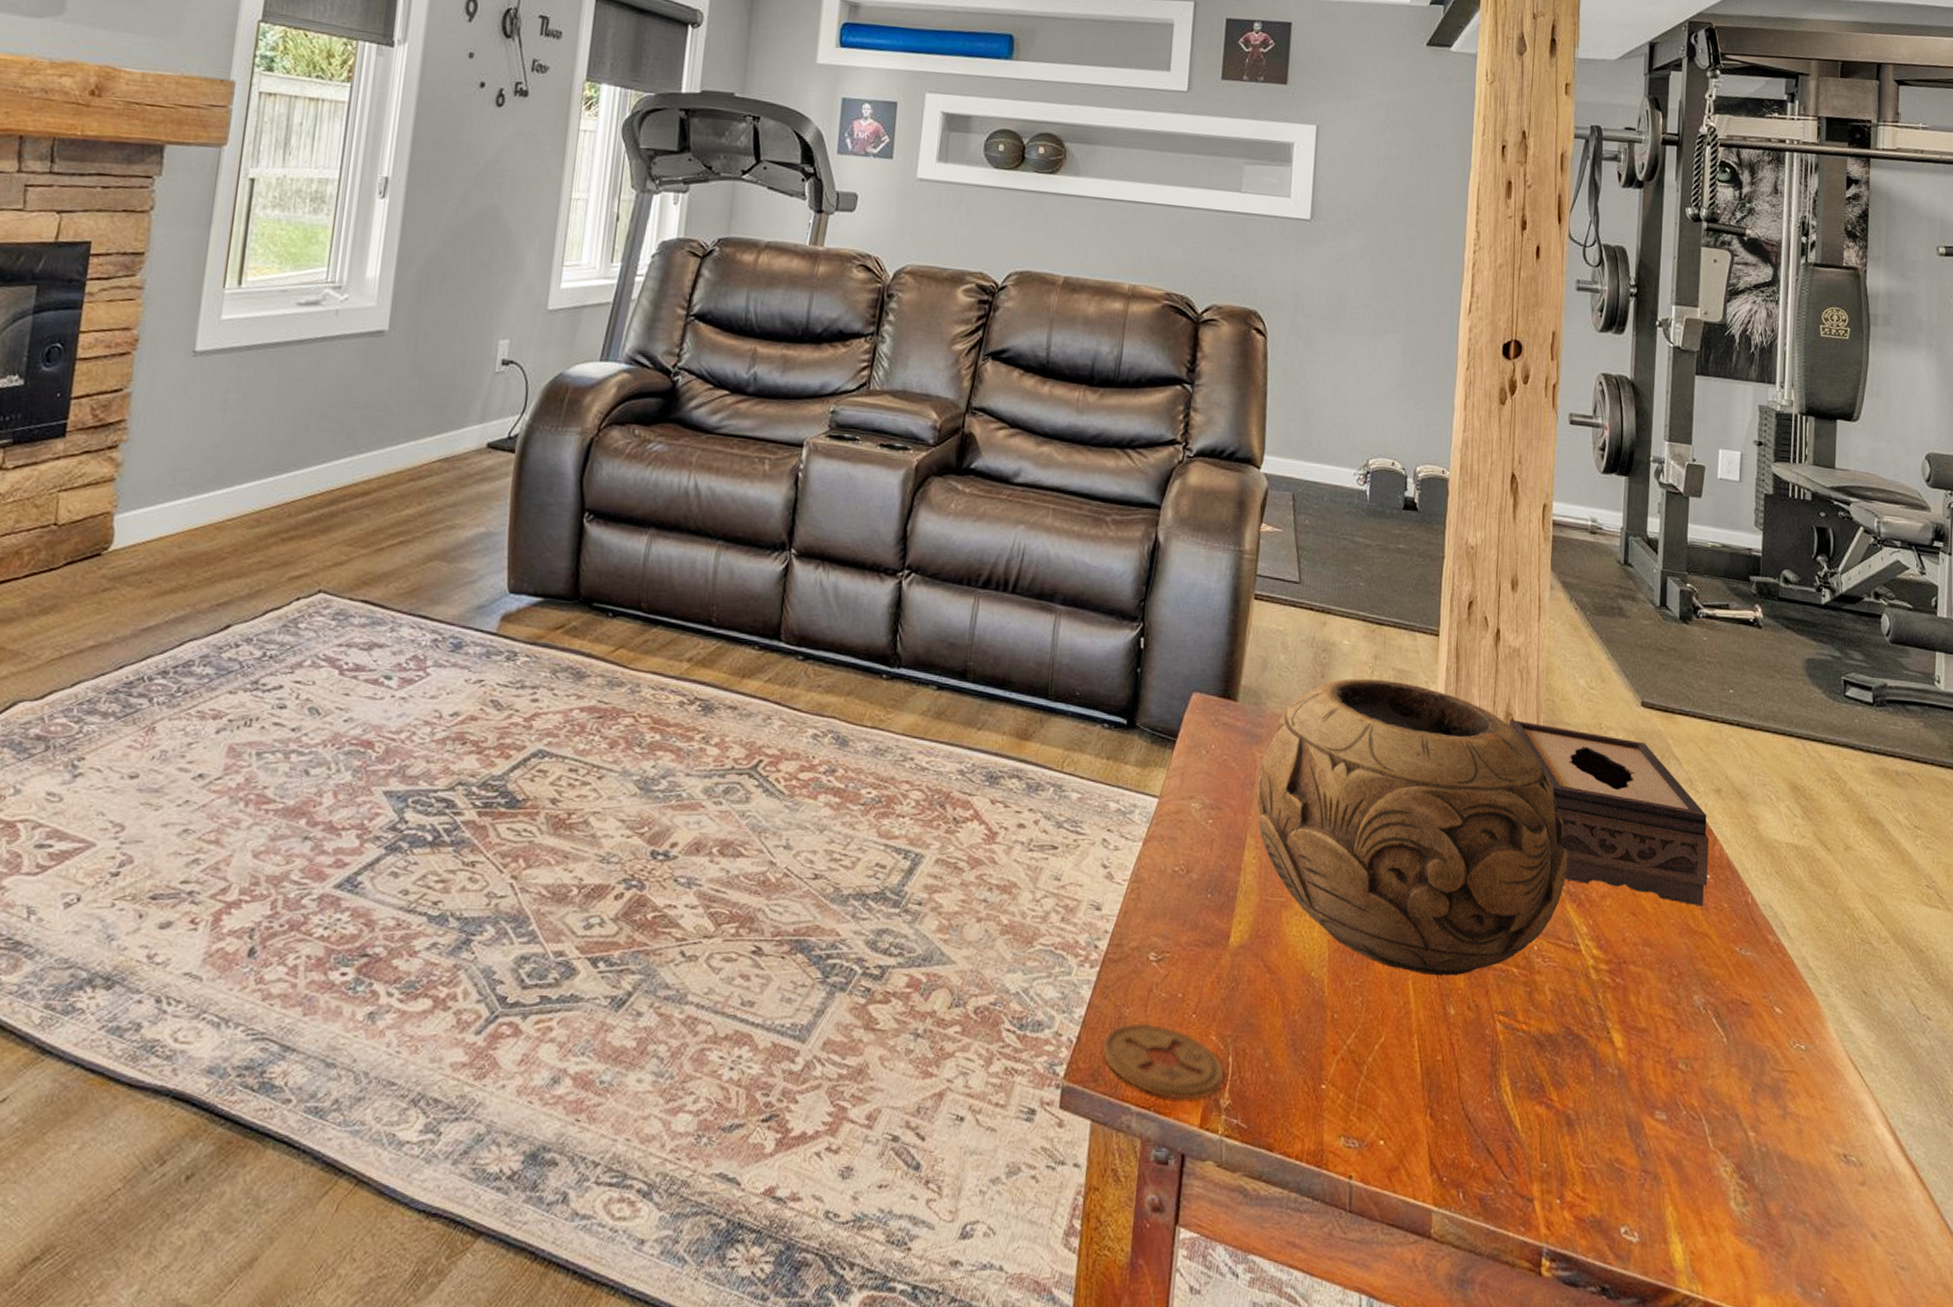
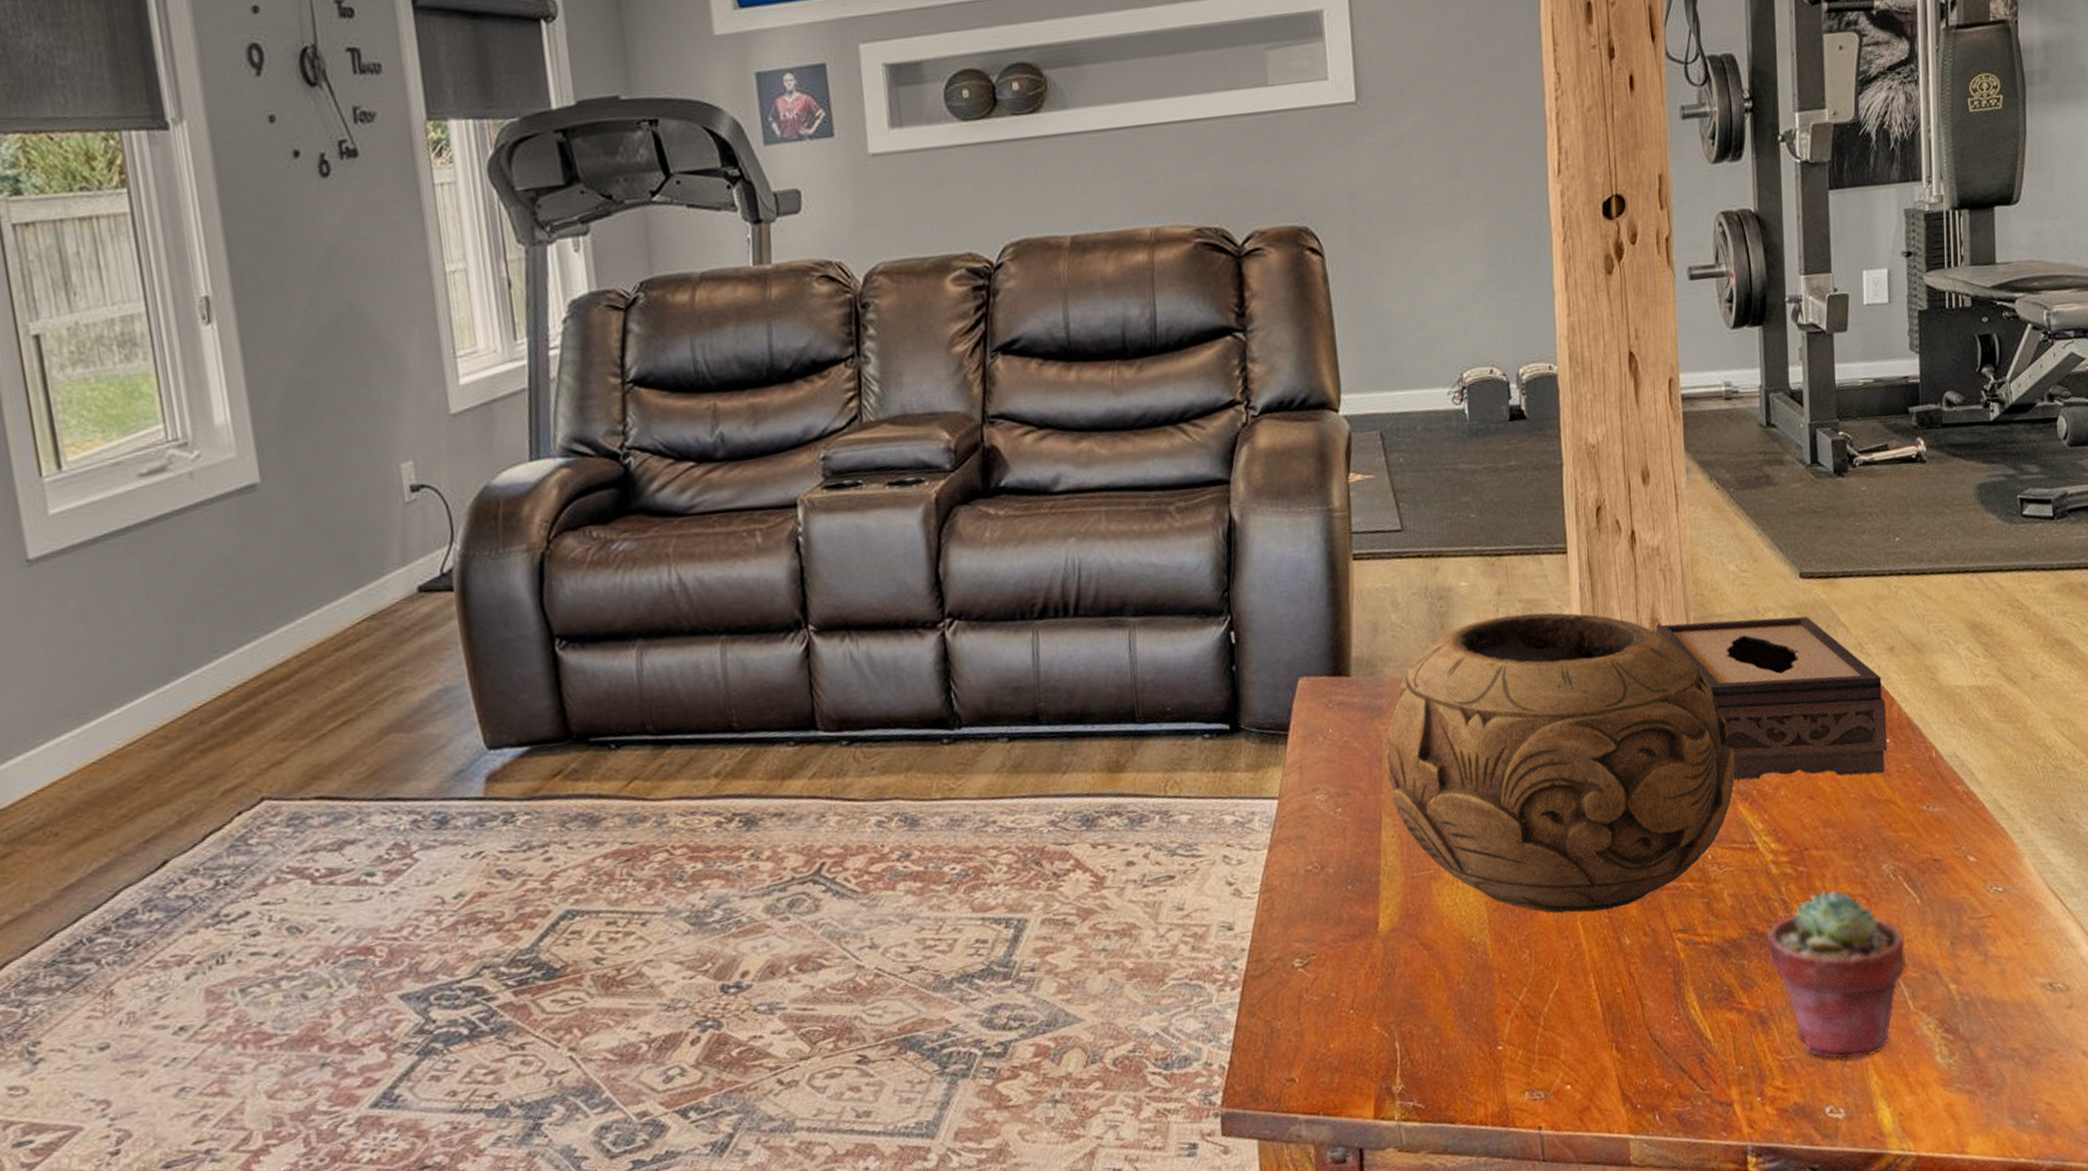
coaster: present [1103,1023,1225,1100] -> none [1257,1028,1394,1100]
potted succulent: none [1580,1007,1710,1184] -> present [1766,889,1907,1060]

